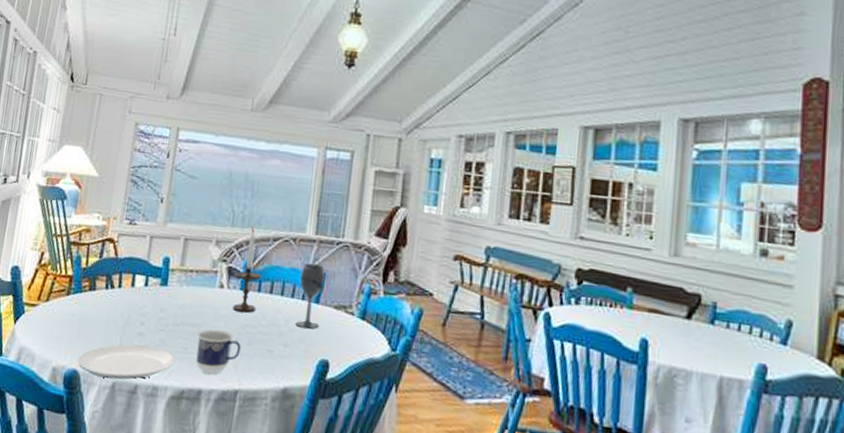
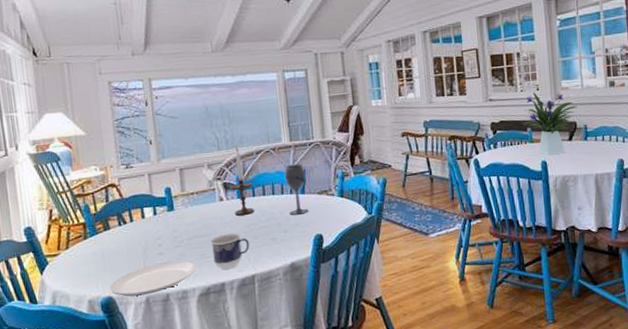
flower arrangement: none [620,240,707,336] -> present [522,92,578,155]

